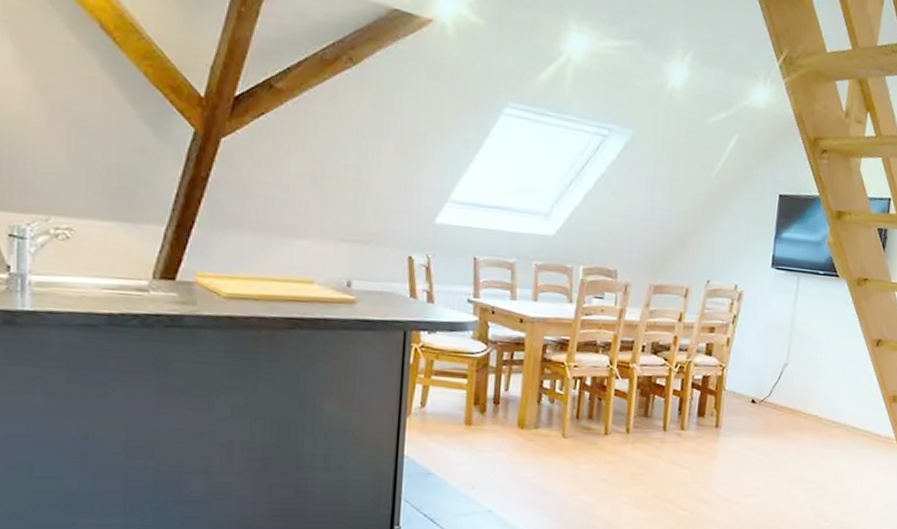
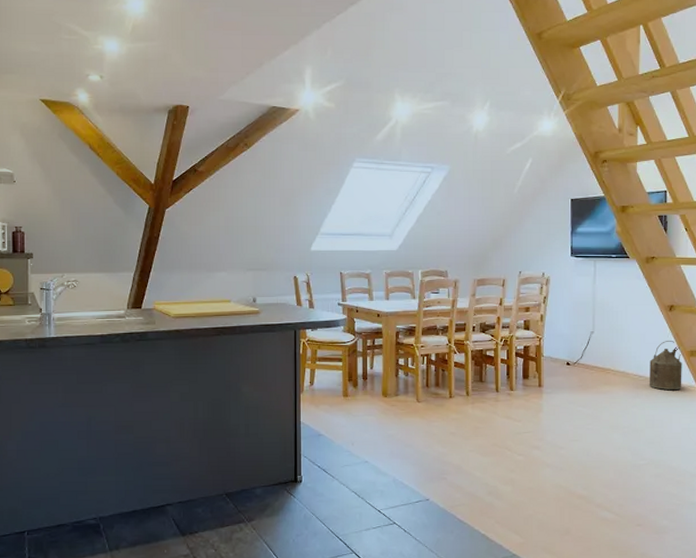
watering can: none [843,382,883,441] -> present [650,341,682,390]

